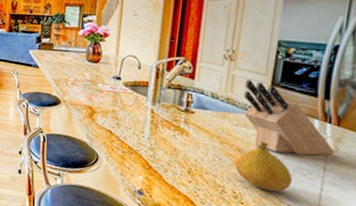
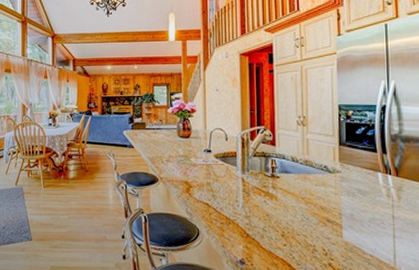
fruit: present [235,141,292,192] -> none [321,198,369,244]
knife block: present [244,80,336,156] -> none [317,142,399,207]

